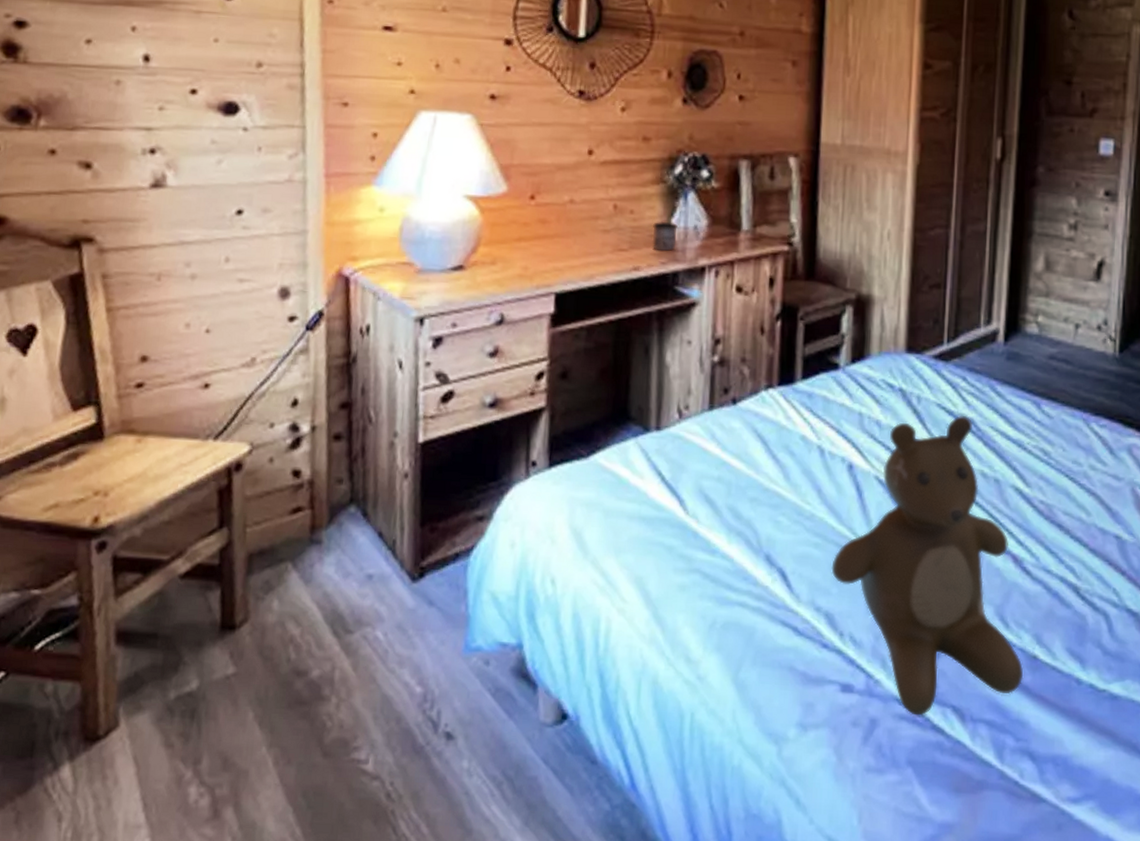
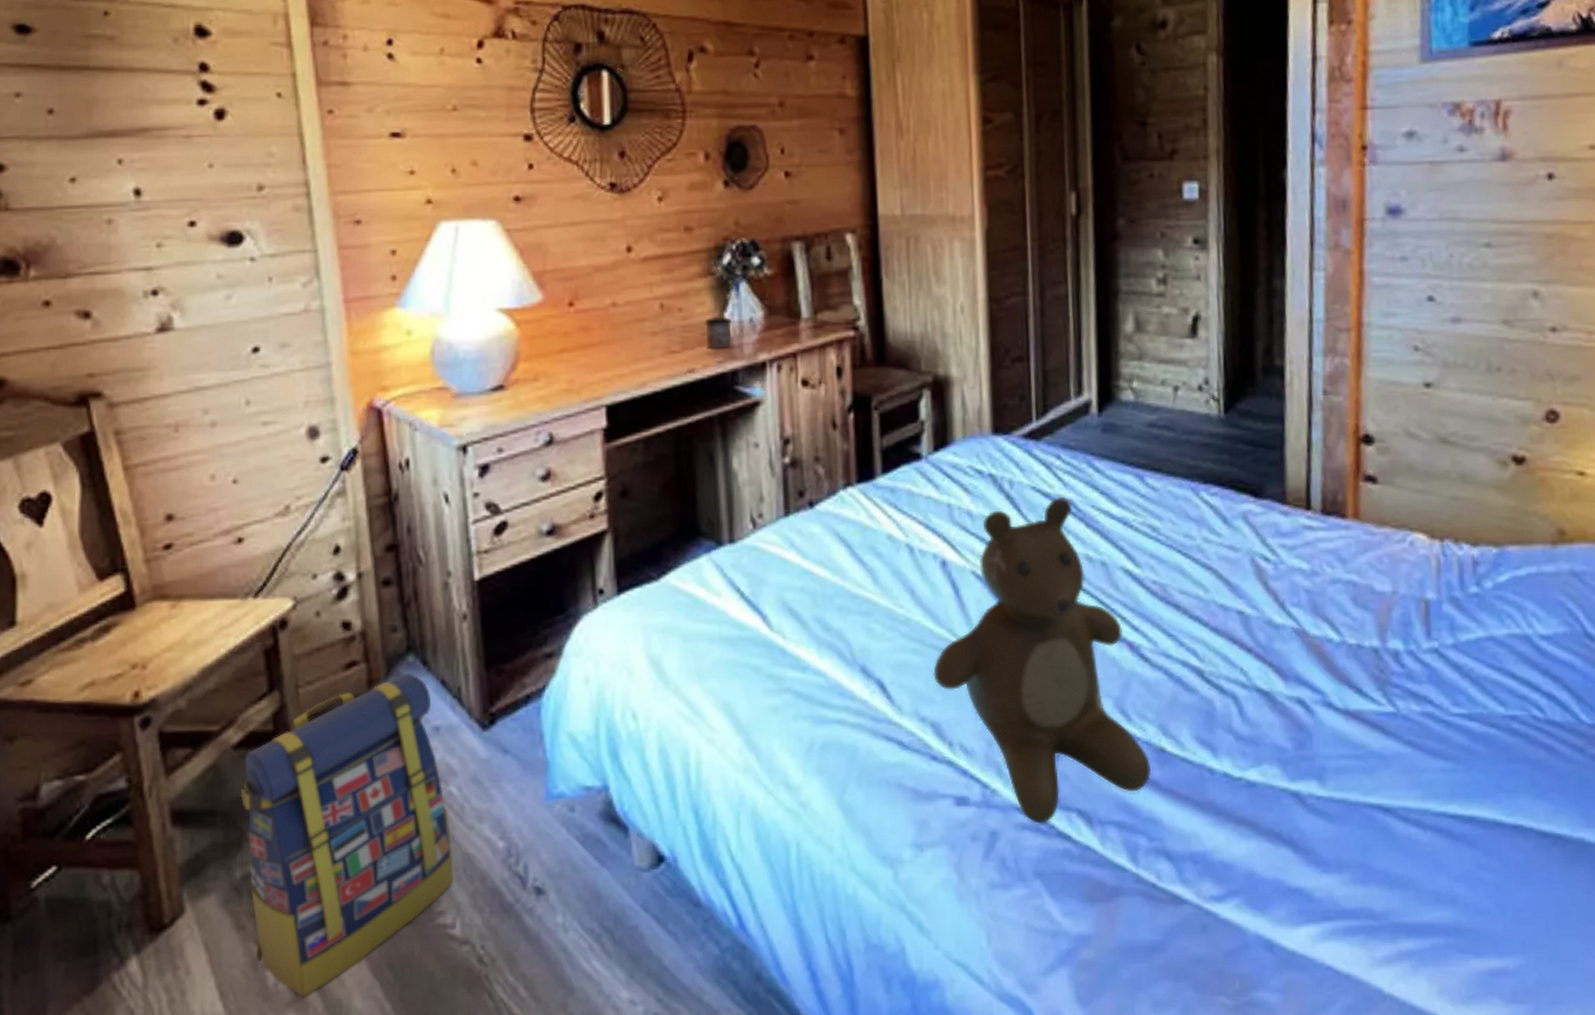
backpack: none [180,523,374,815] -> present [240,673,454,997]

